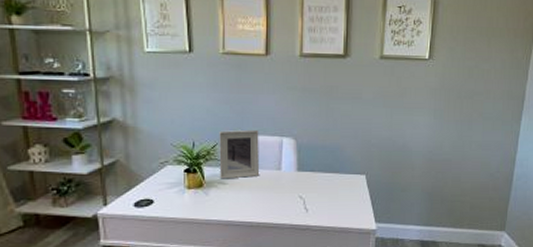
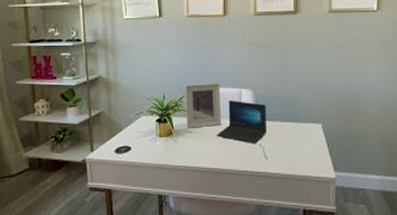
laptop: none [253,149,309,196] -> present [216,100,267,144]

